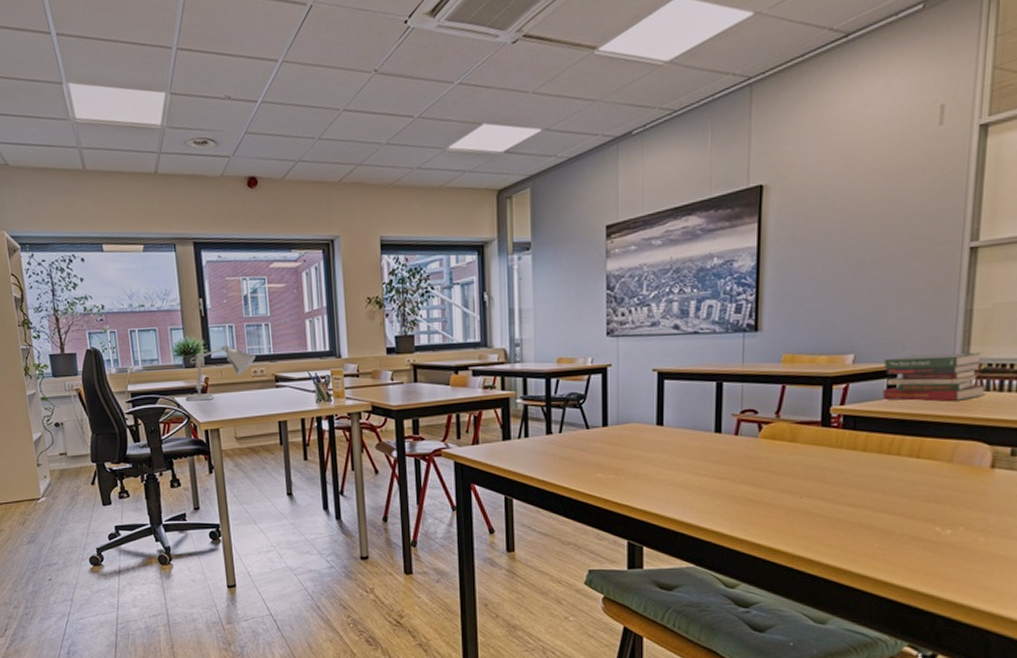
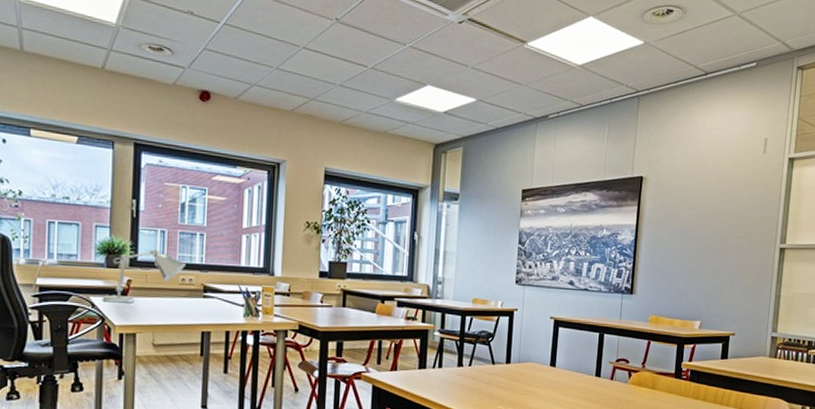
books: present [882,352,986,402] -> none [718,326,787,366]

